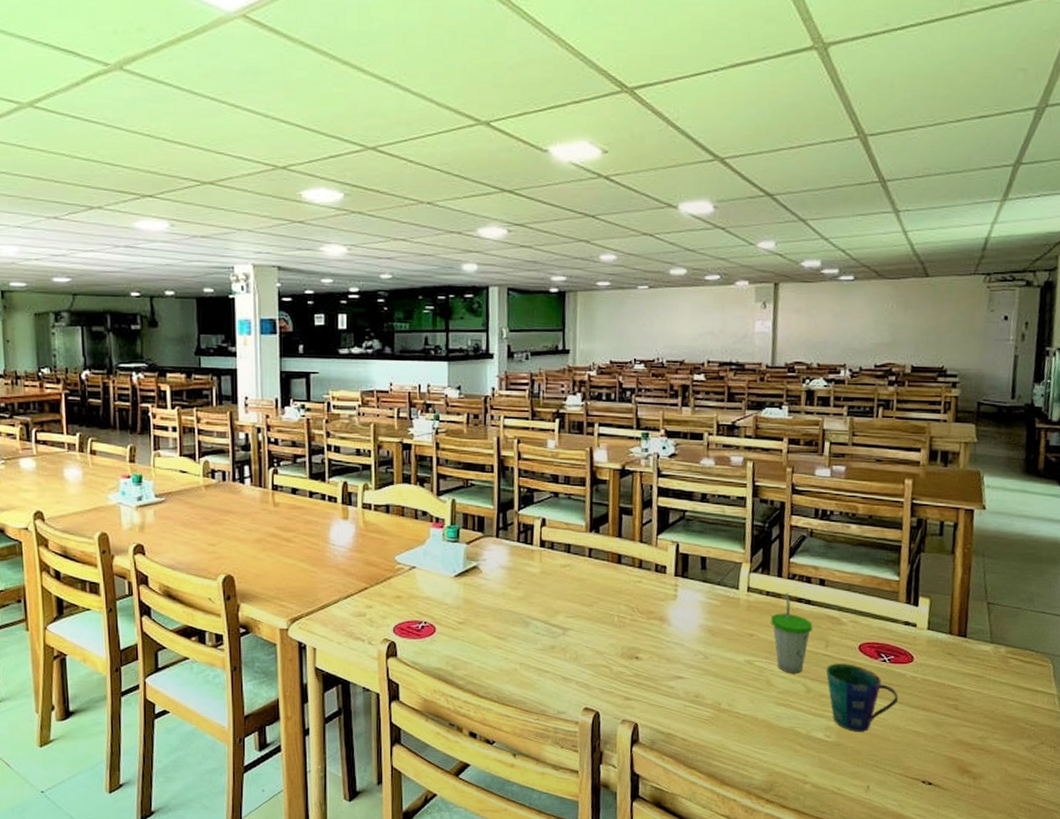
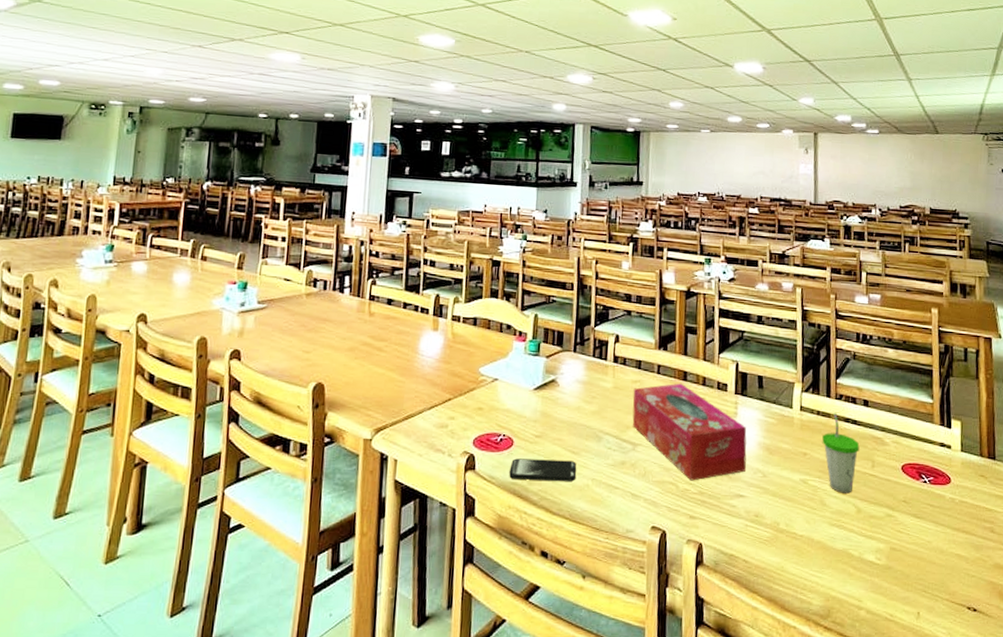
smartphone: none [433,645,504,666] -> present [509,458,577,481]
tissue box: none [562,566,687,664] -> present [632,383,747,481]
cup: present [826,663,898,732] -> none [873,484,940,554]

